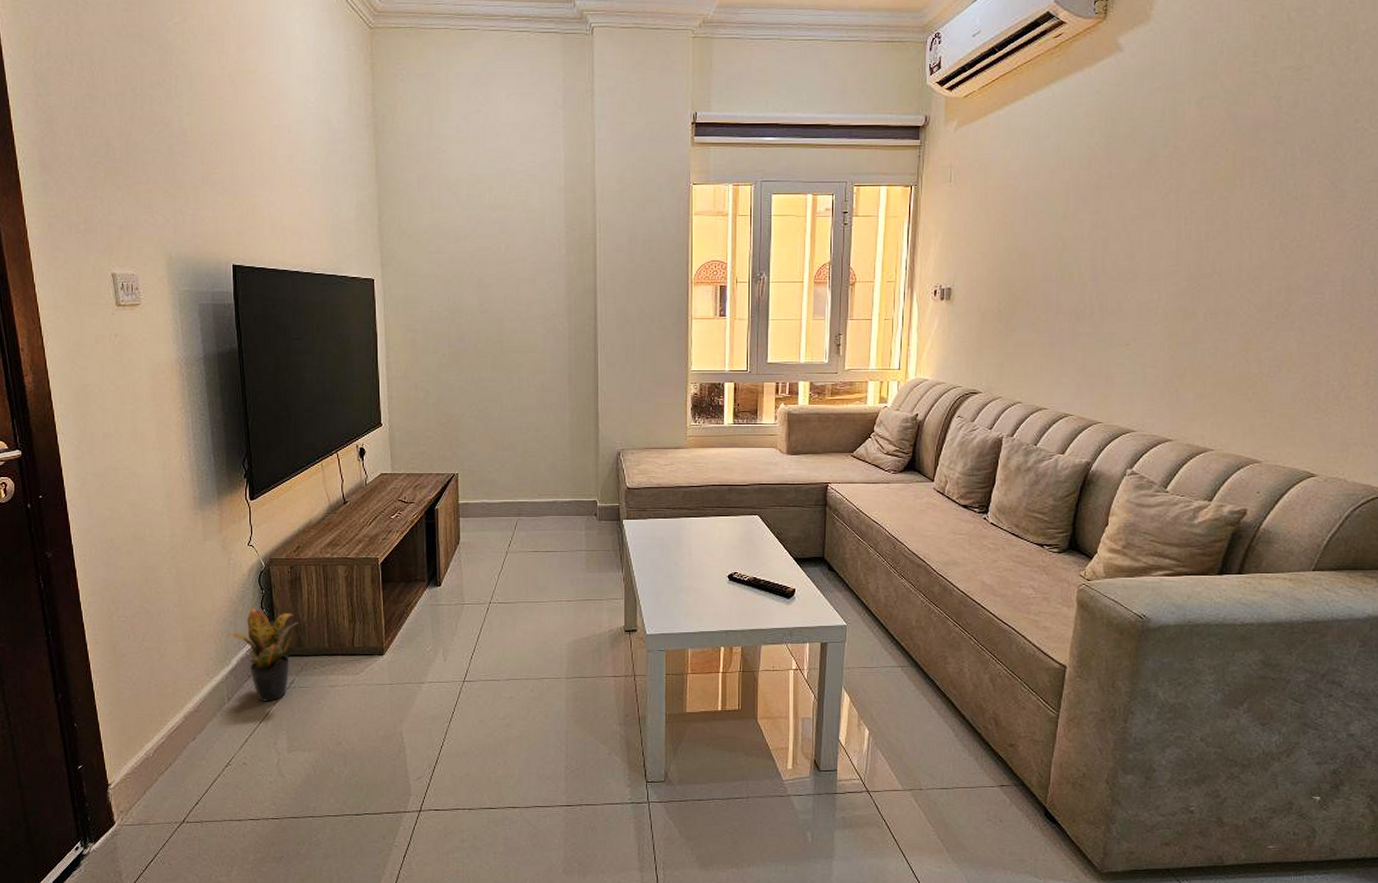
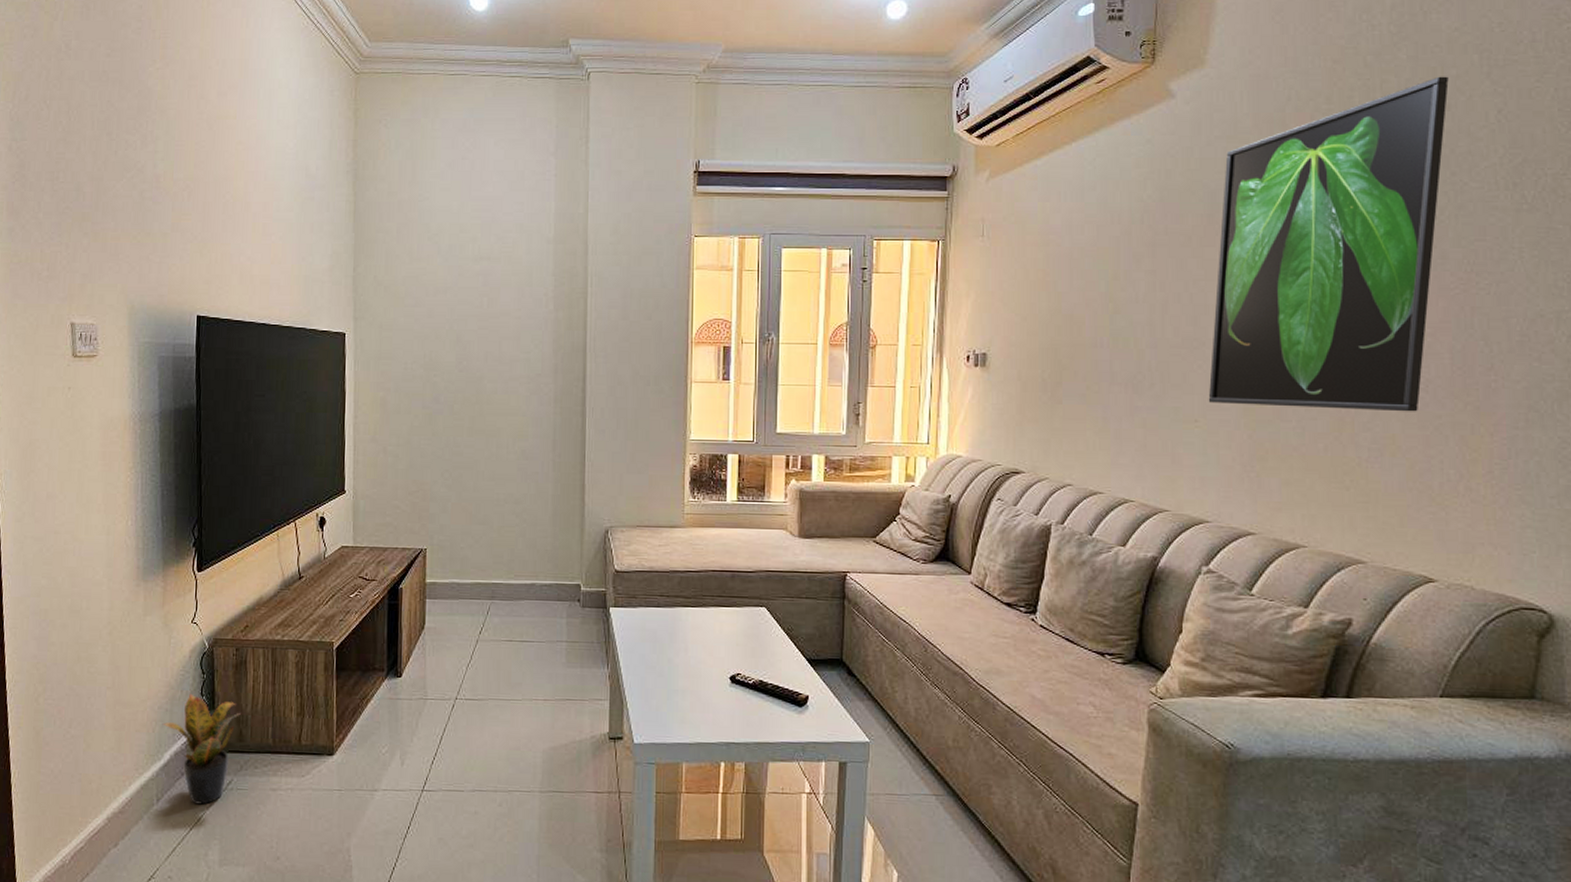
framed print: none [1139,31,1359,333] -> present [1208,76,1449,412]

